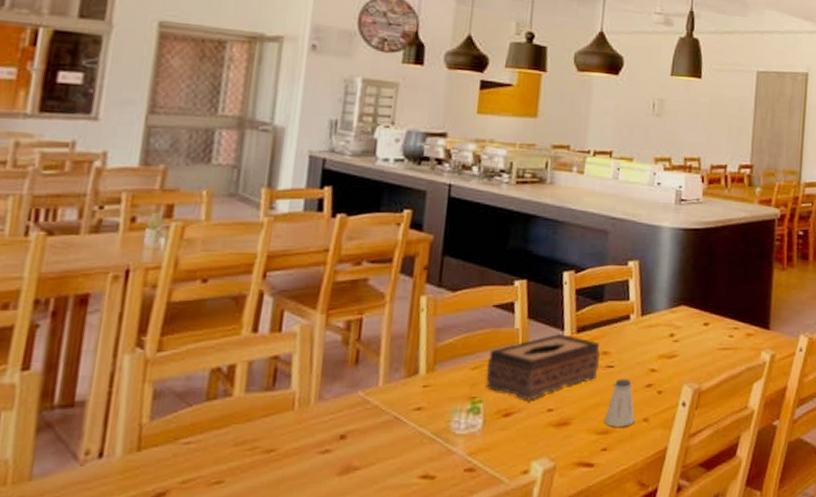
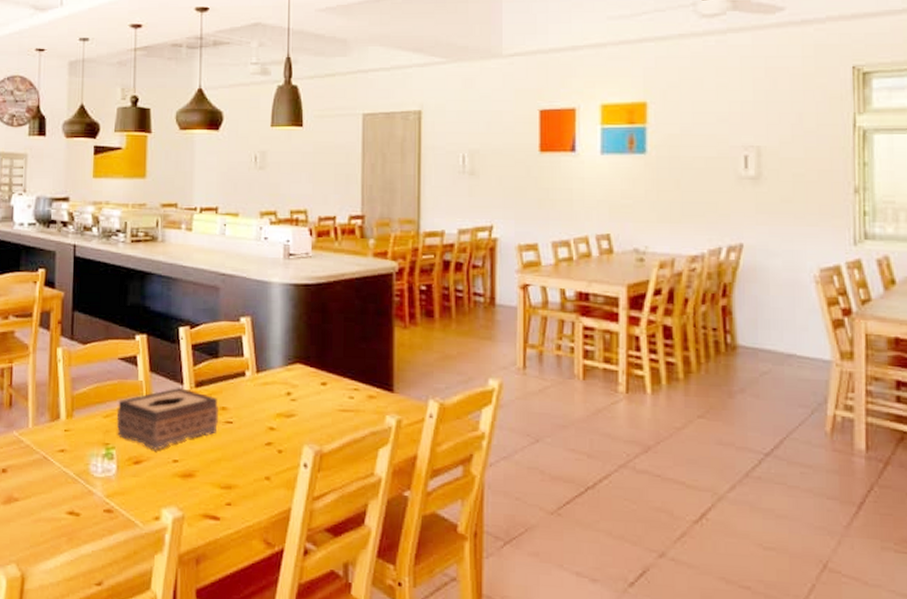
saltshaker: present [605,378,635,427] -> none [228,435,256,484]

